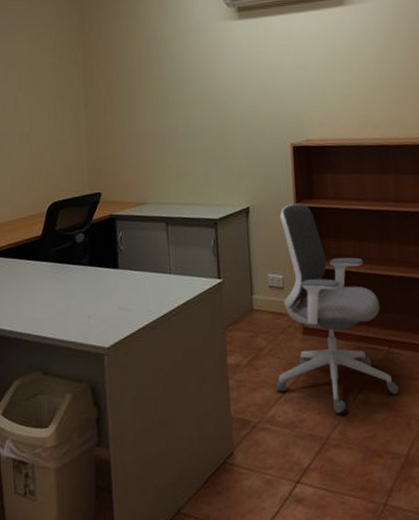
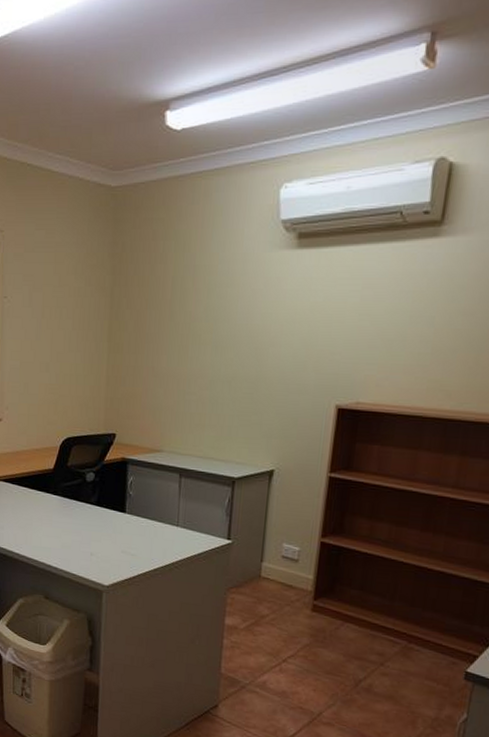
office chair: present [276,204,399,414] -> none [272,473,411,696]

